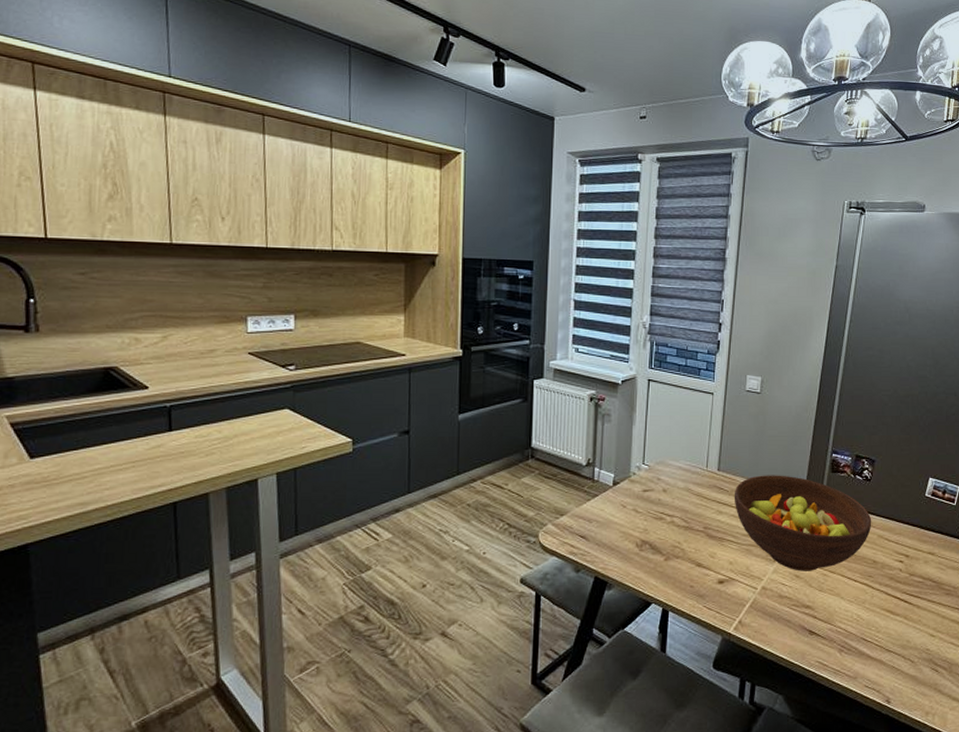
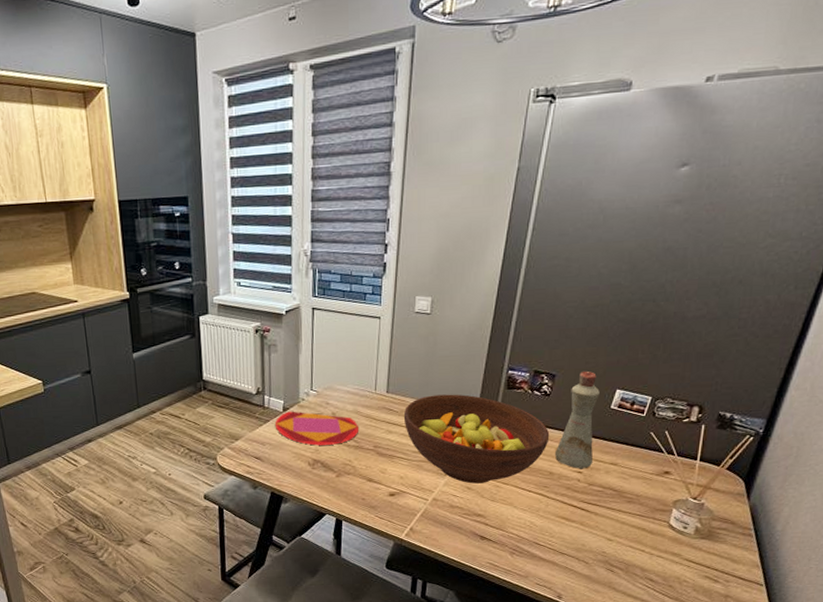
plate: none [603,486,689,525] -> present [274,411,358,446]
bottle: none [877,457,915,558] -> present [554,371,600,469]

